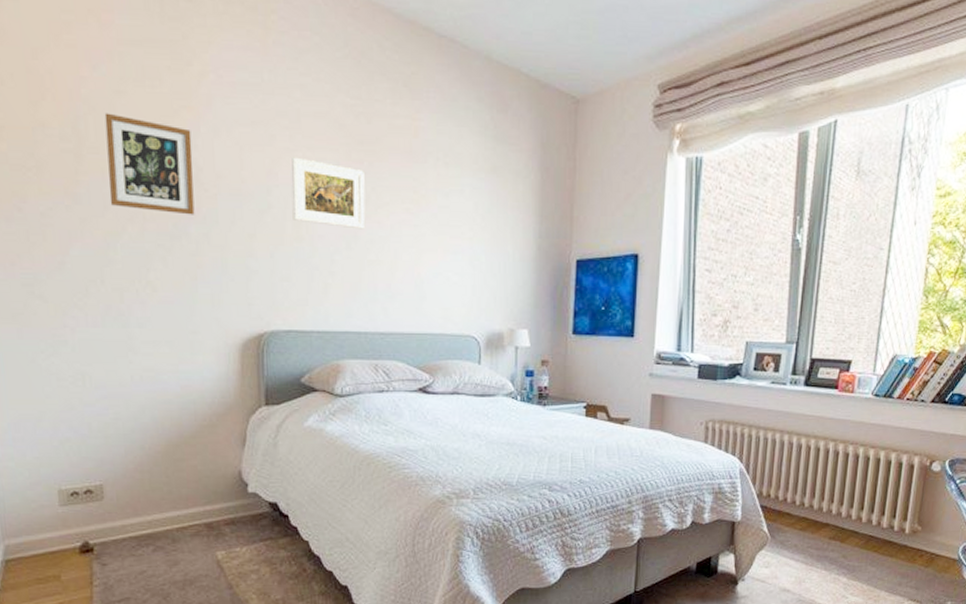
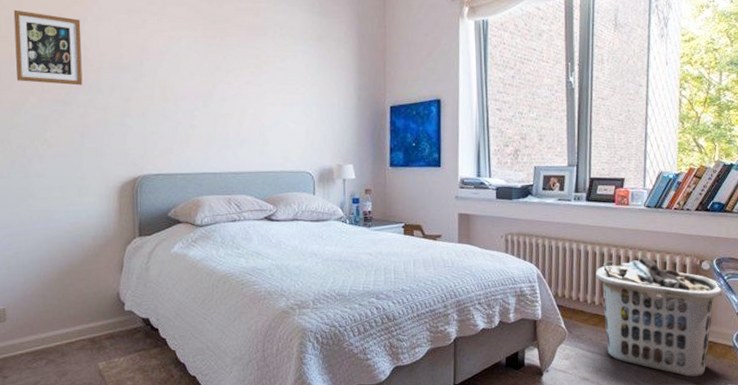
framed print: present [291,157,365,229] -> none [159,36,218,90]
clothes hamper: none [808,454,953,592] -> present [596,257,723,377]

